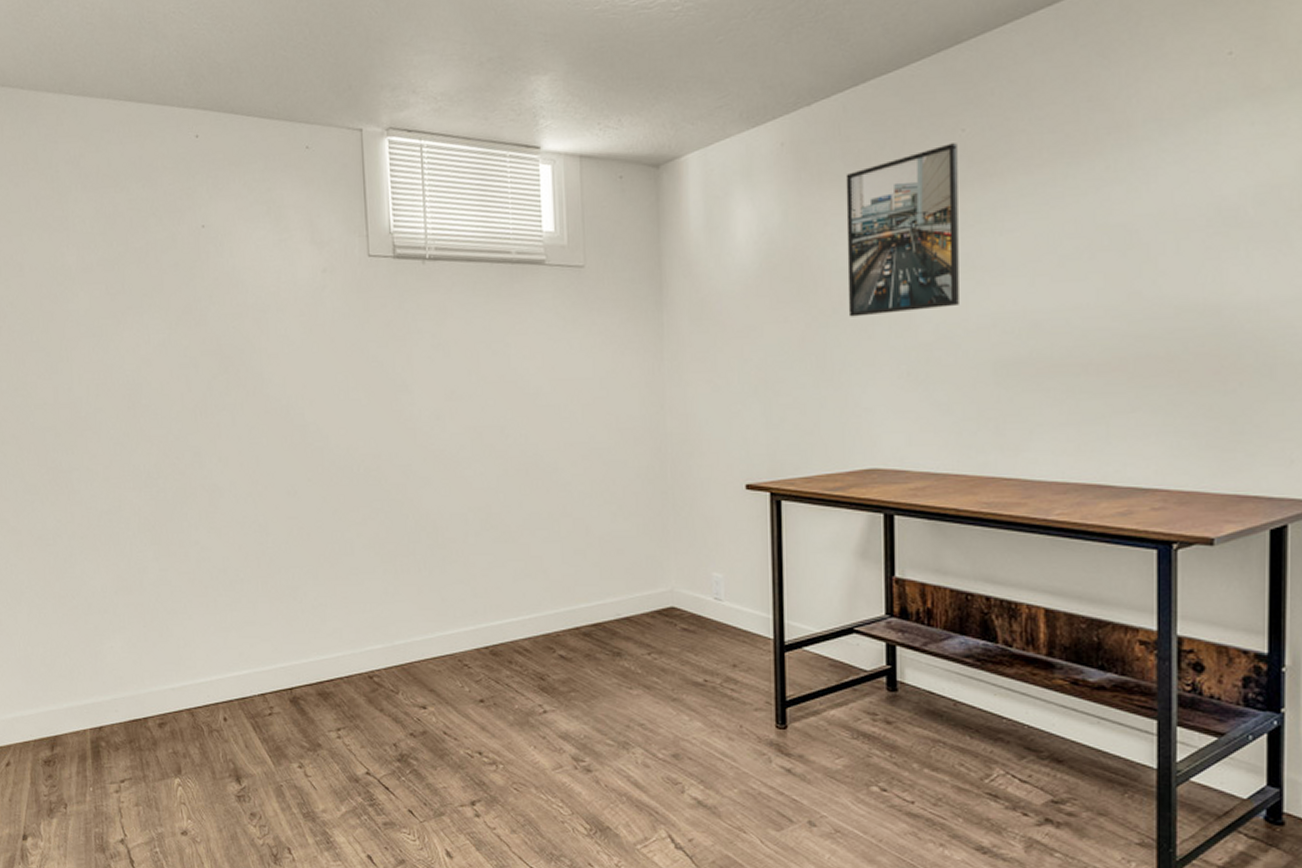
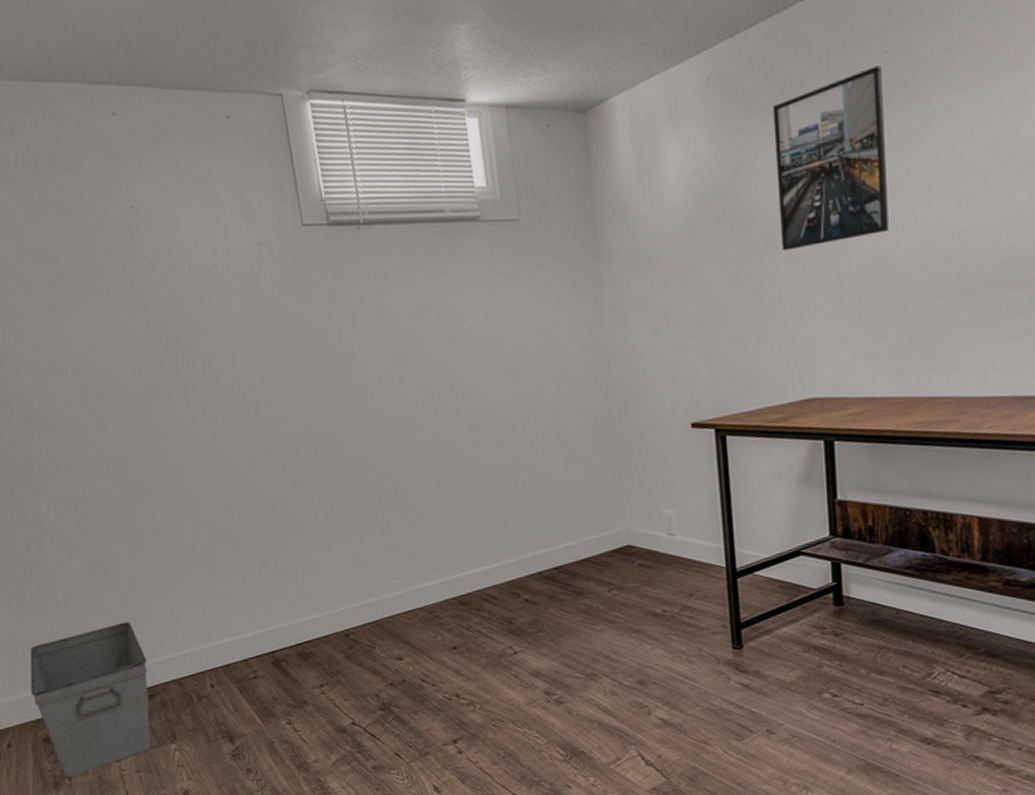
storage bin: none [37,643,162,805] -> present [30,621,152,777]

